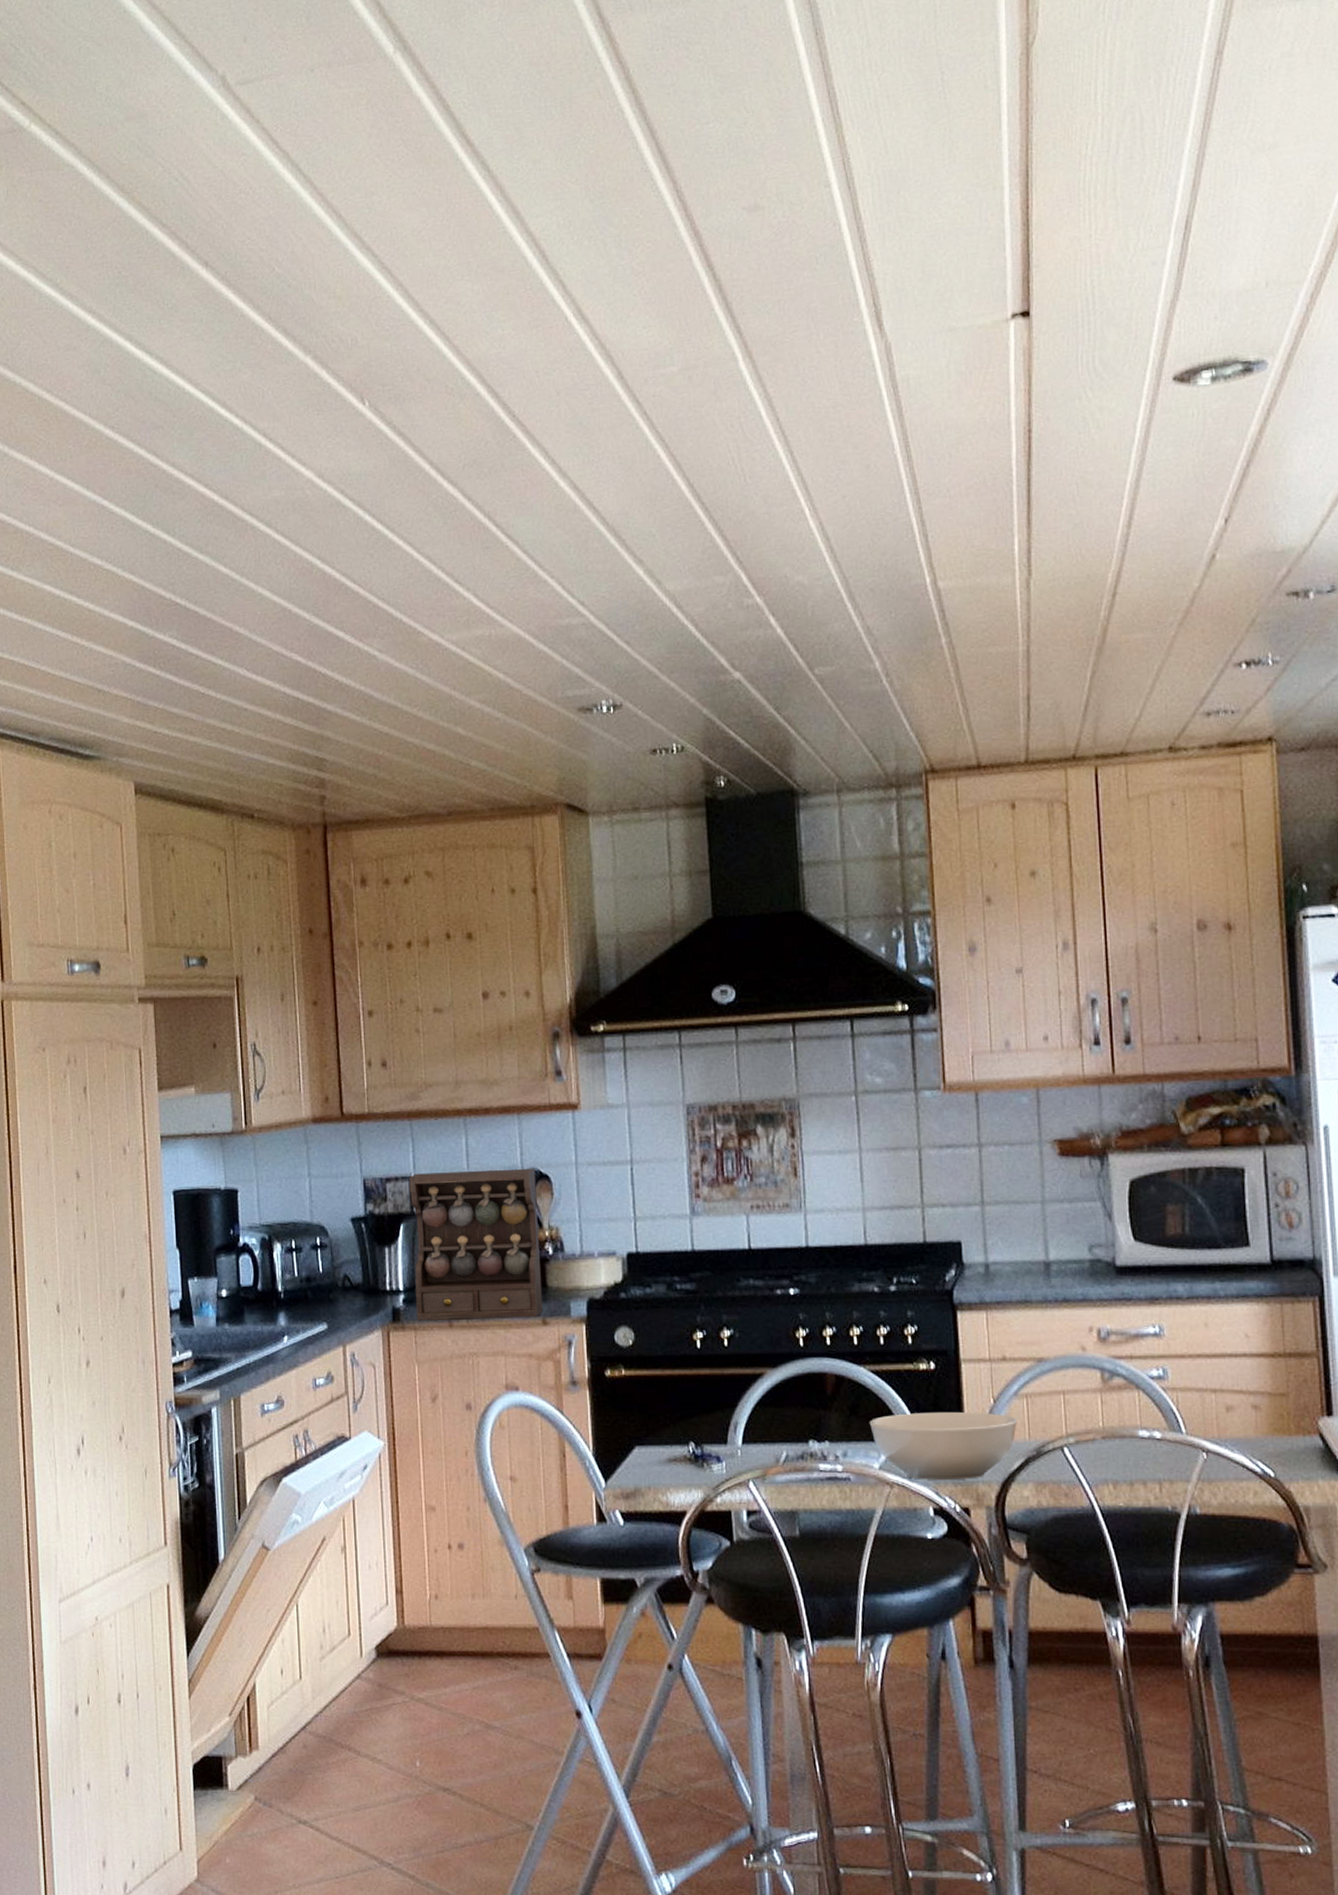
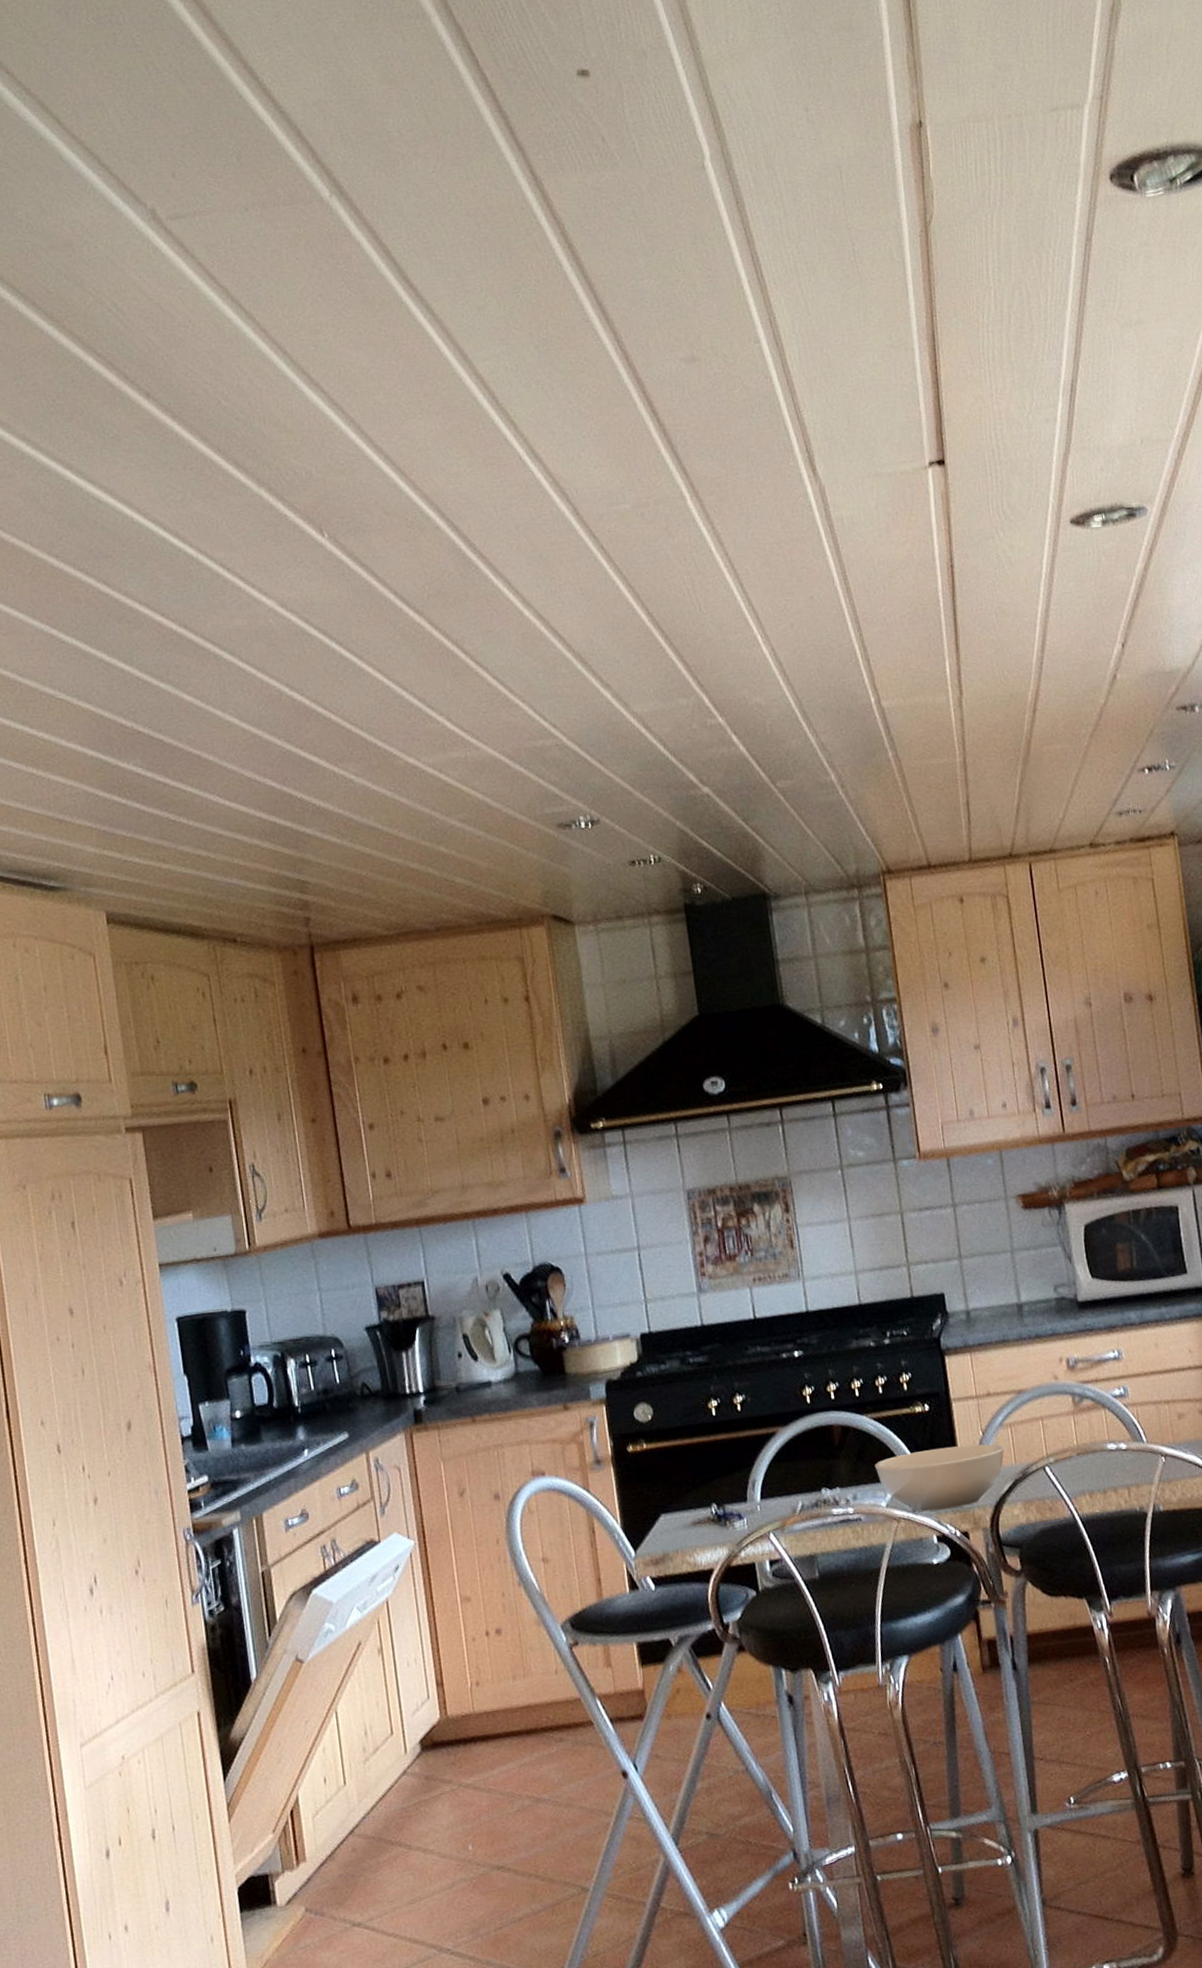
spice rack: present [409,1168,543,1322] -> none [422,1262,564,1421]

